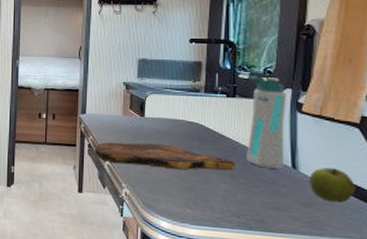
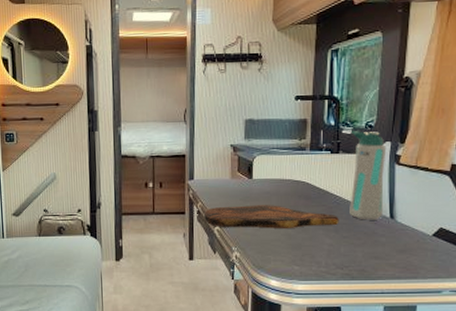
apple: present [309,167,356,203] -> none [405,215,446,247]

